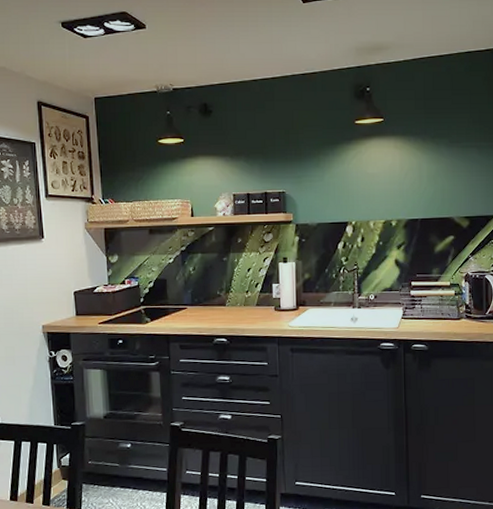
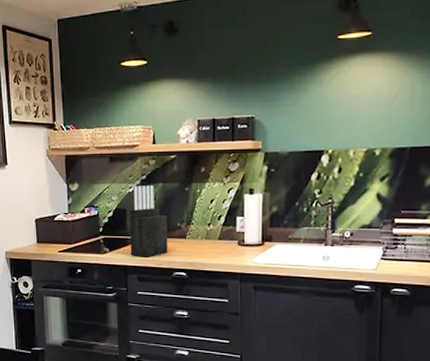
knife block: none [170,256,209,325] -> present [130,186,168,257]

